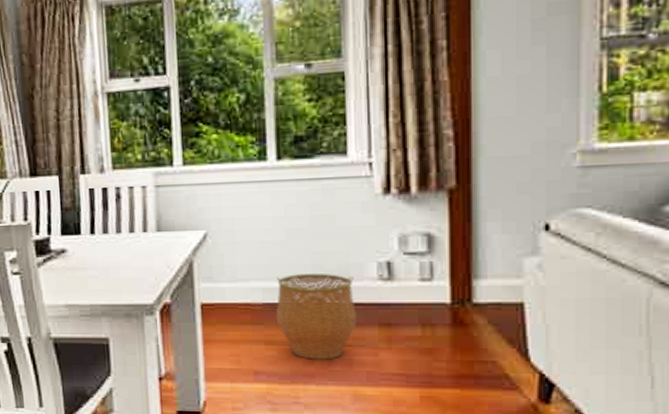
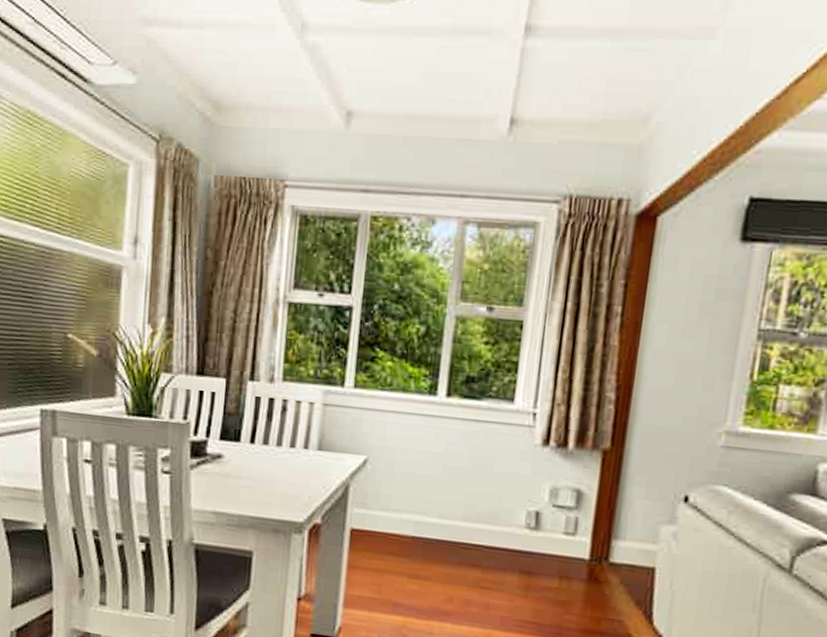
basket: present [275,272,357,360] -> none [422,511,503,600]

